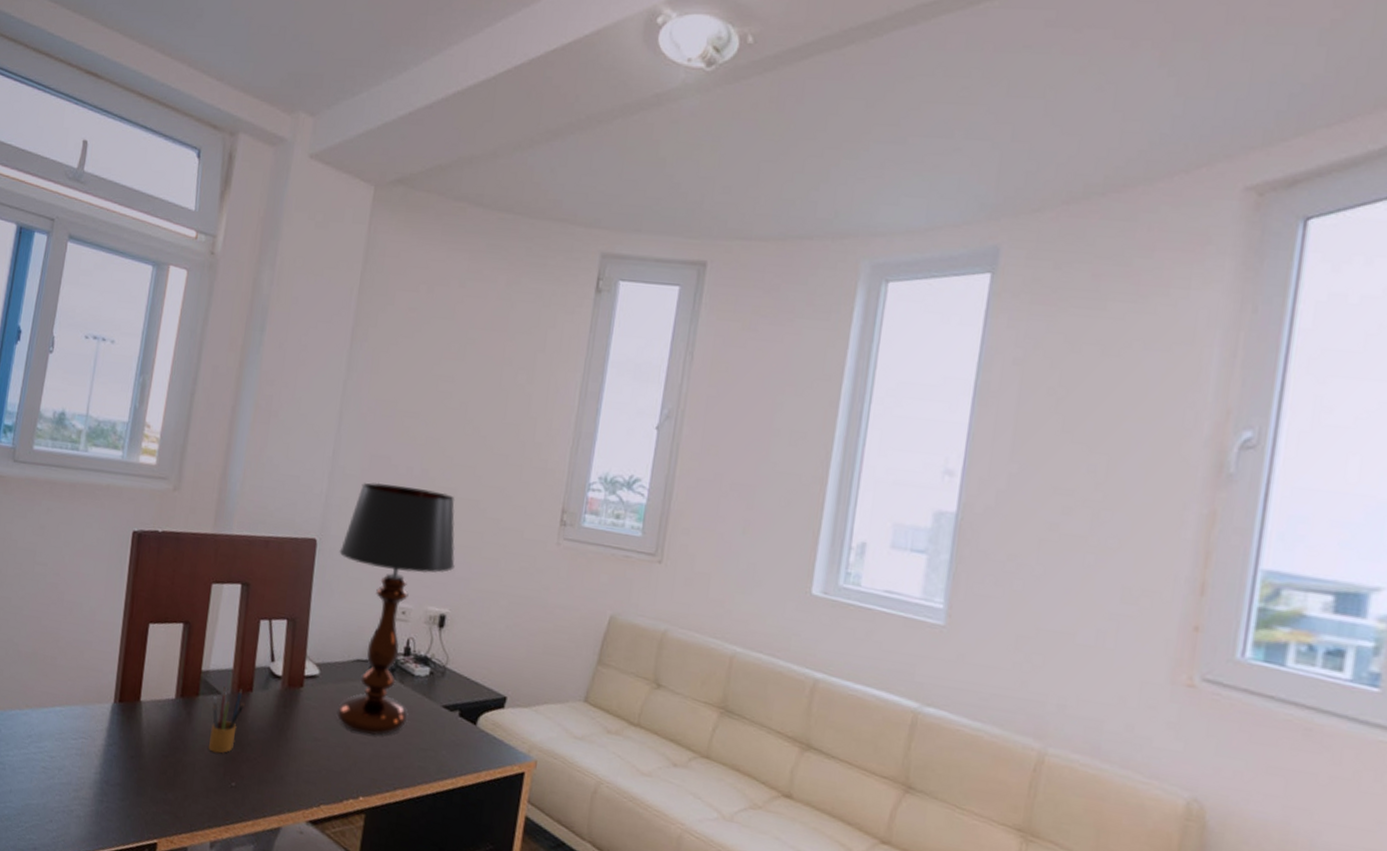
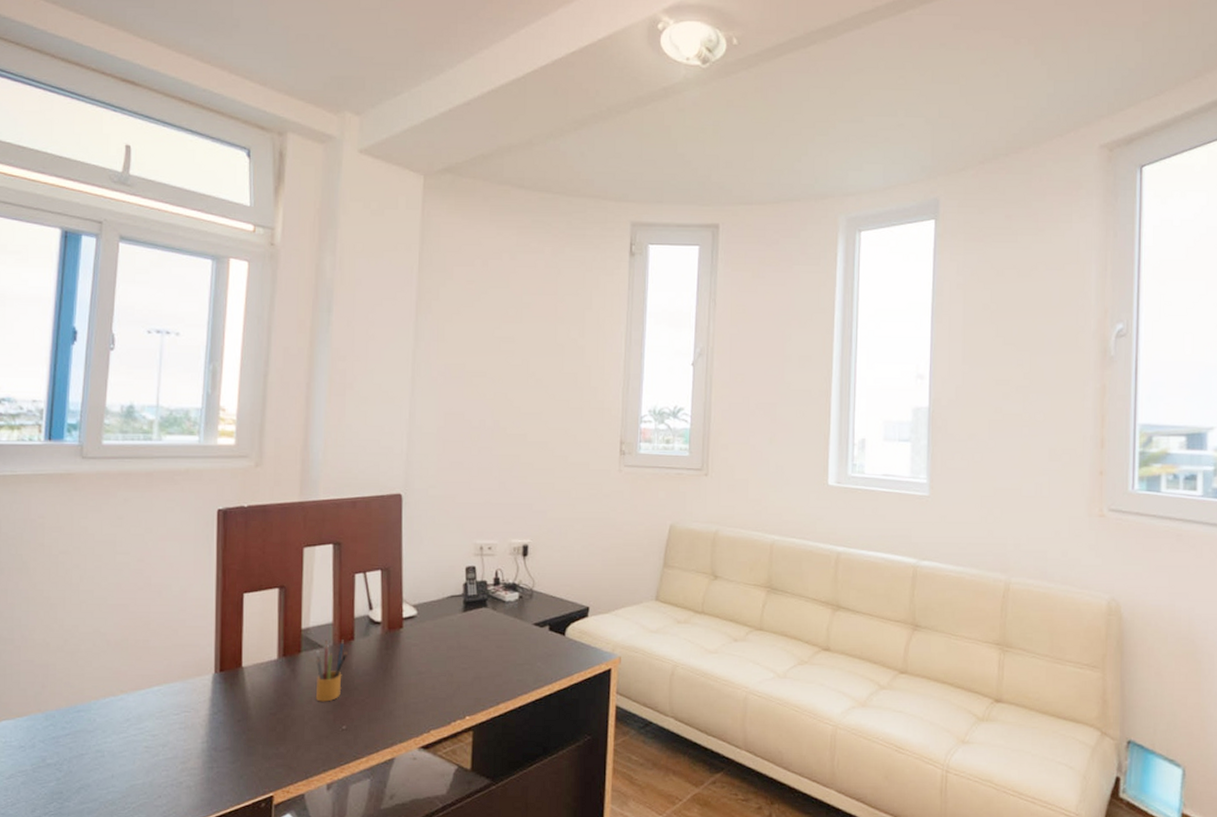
table lamp: present [336,482,455,735] -> none [424,436,532,660]

